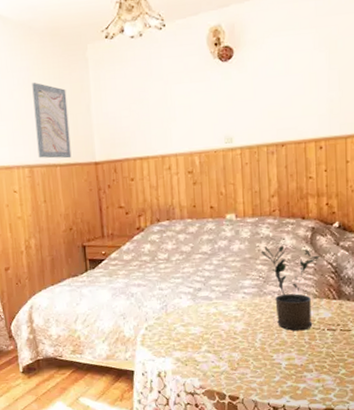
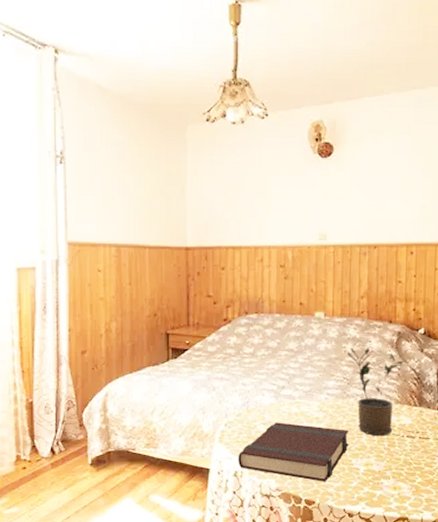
wall art: present [32,82,72,159] -> none [126,159,162,241]
book: none [161,323,269,378] -> present [238,422,349,482]

